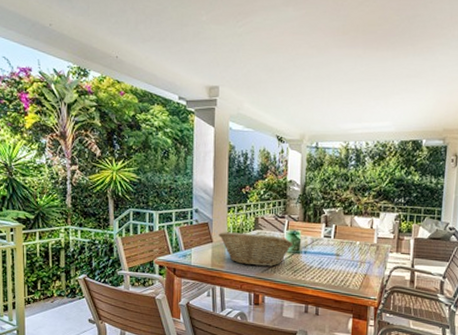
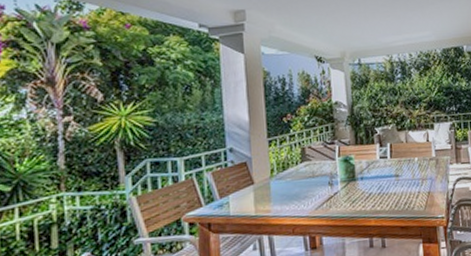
fruit basket: present [219,232,293,266] -> none [260,164,347,204]

